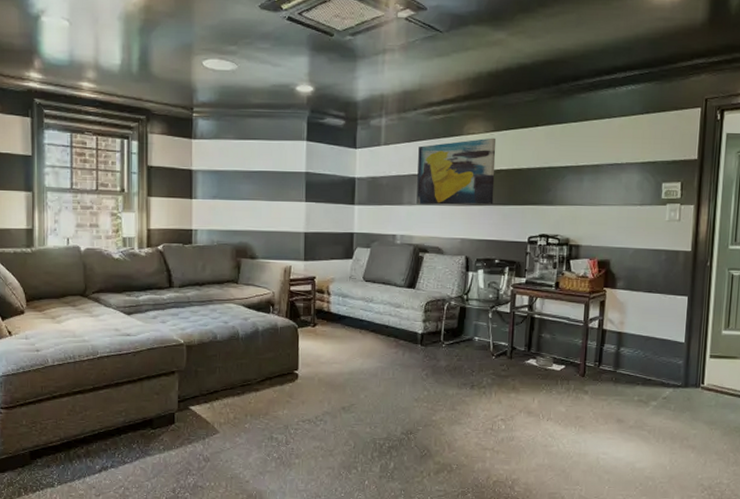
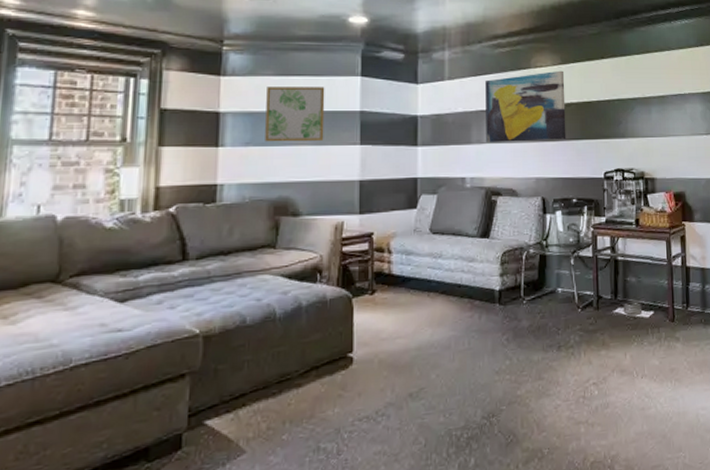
wall art: none [228,149,276,198] -> present [265,87,325,142]

